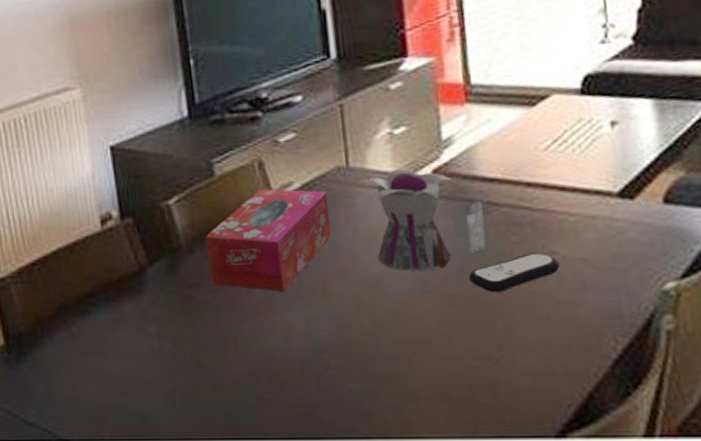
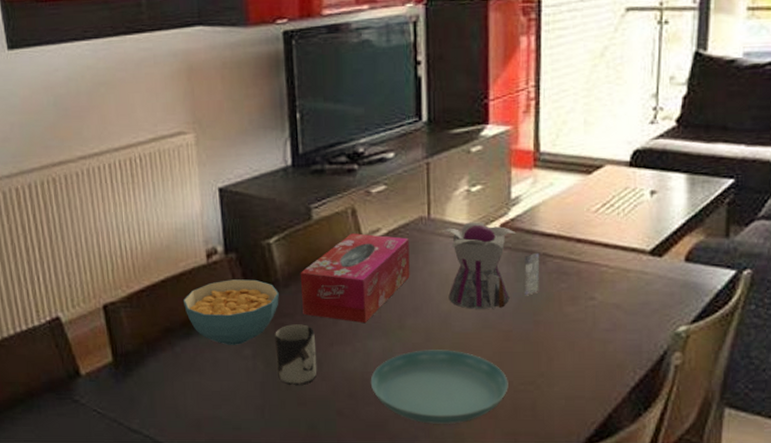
cereal bowl: none [78,246,184,322] -> present [184,279,279,345]
cup: none [181,296,232,368] -> present [275,324,317,386]
saucer: none [294,320,460,411] -> present [370,350,508,425]
remote control: present [469,252,560,292] -> none [523,298,597,329]

